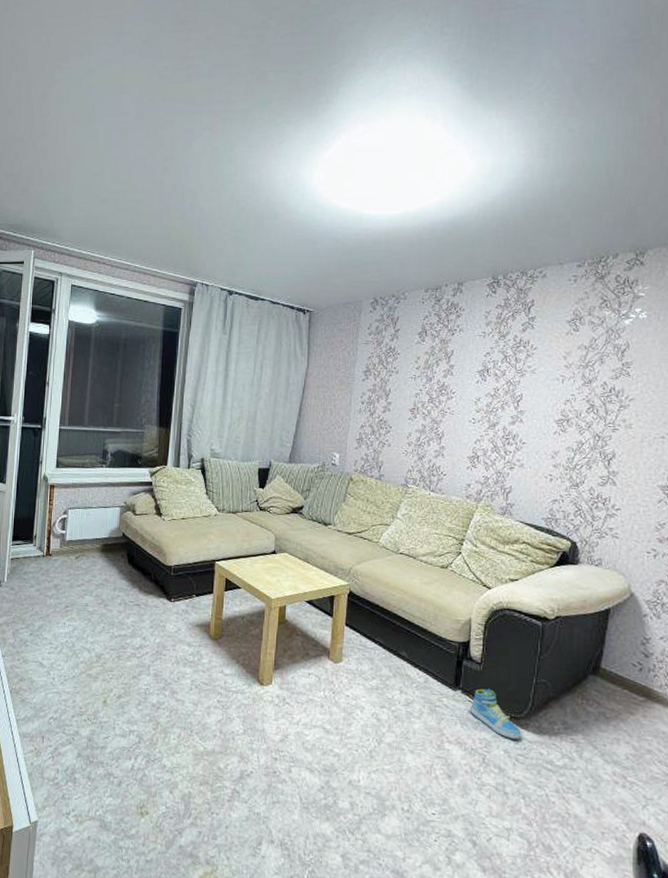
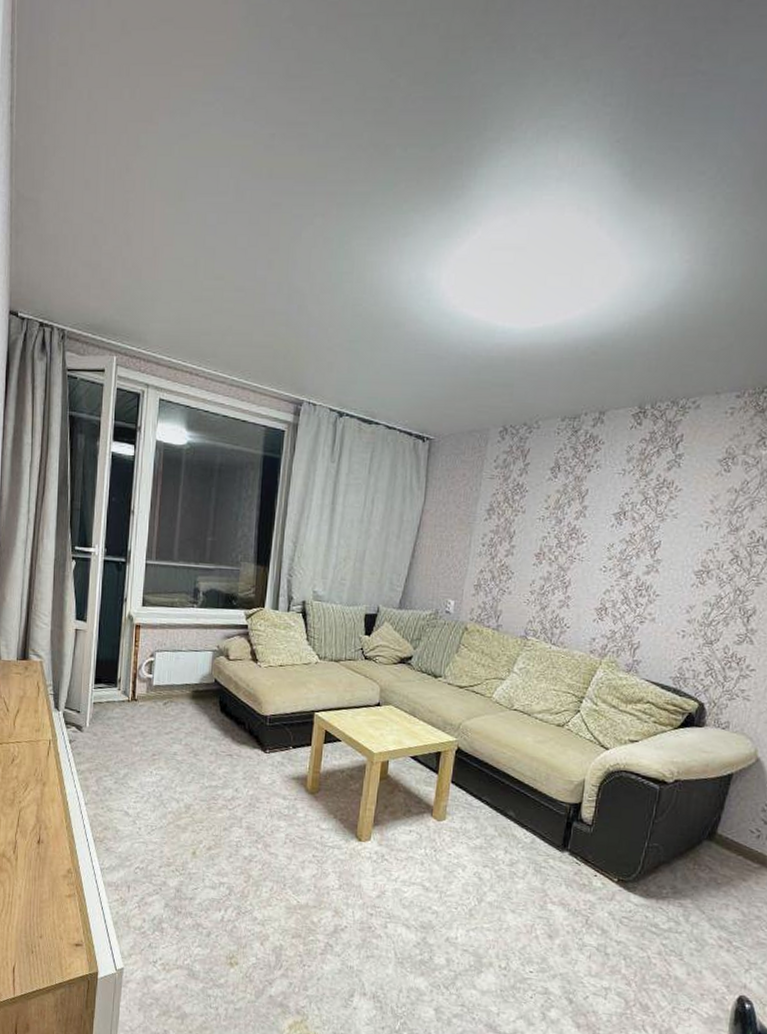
sneaker: present [469,688,522,739] -> none [576,850,628,902]

